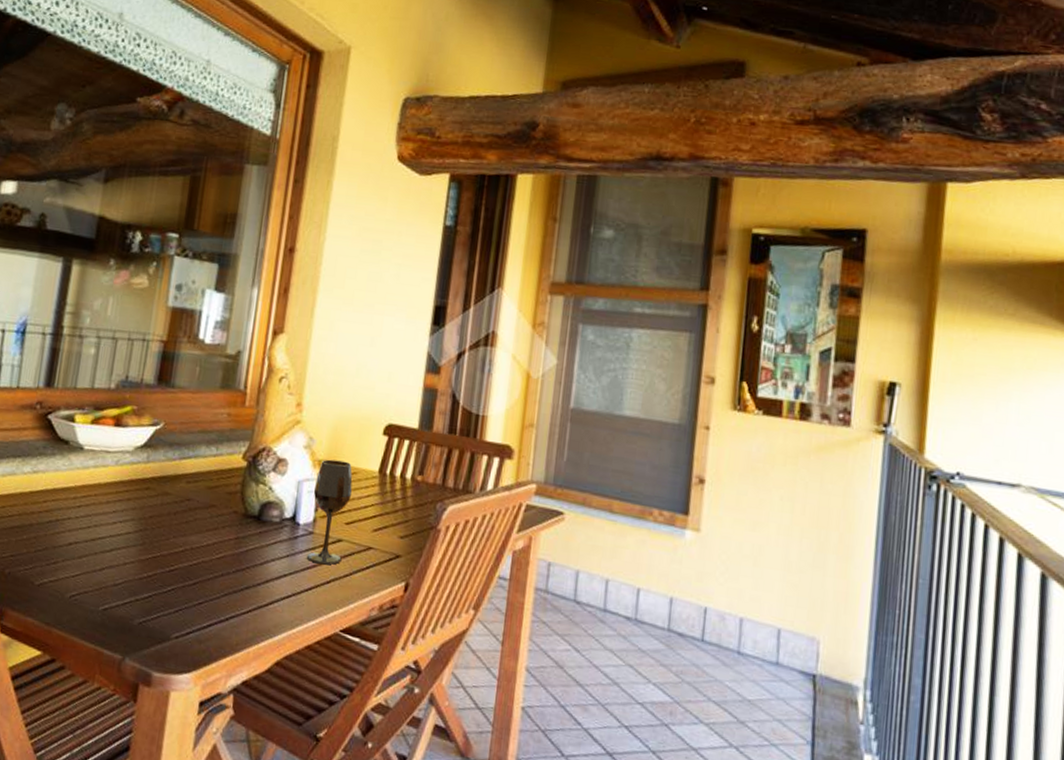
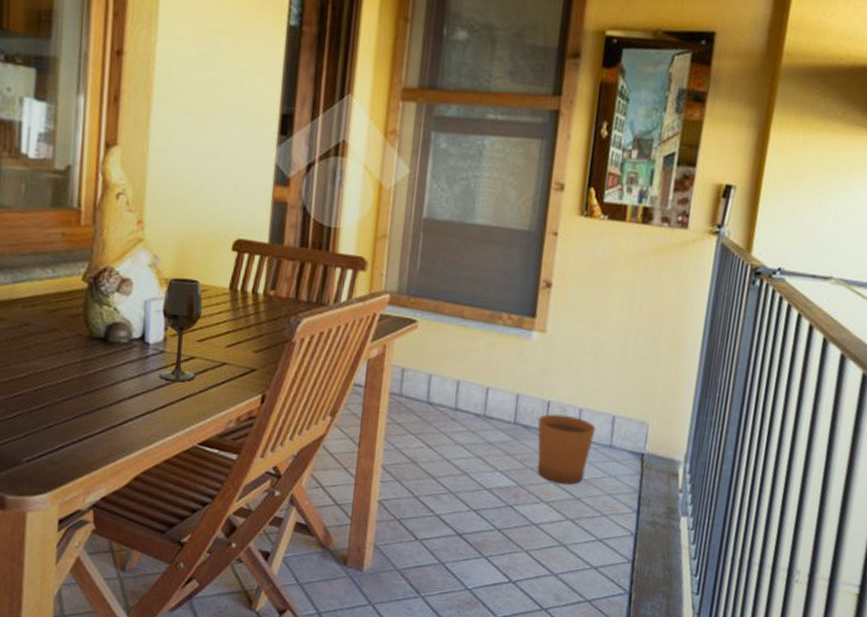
planter: none [694,622,760,705] -> present [537,414,596,484]

